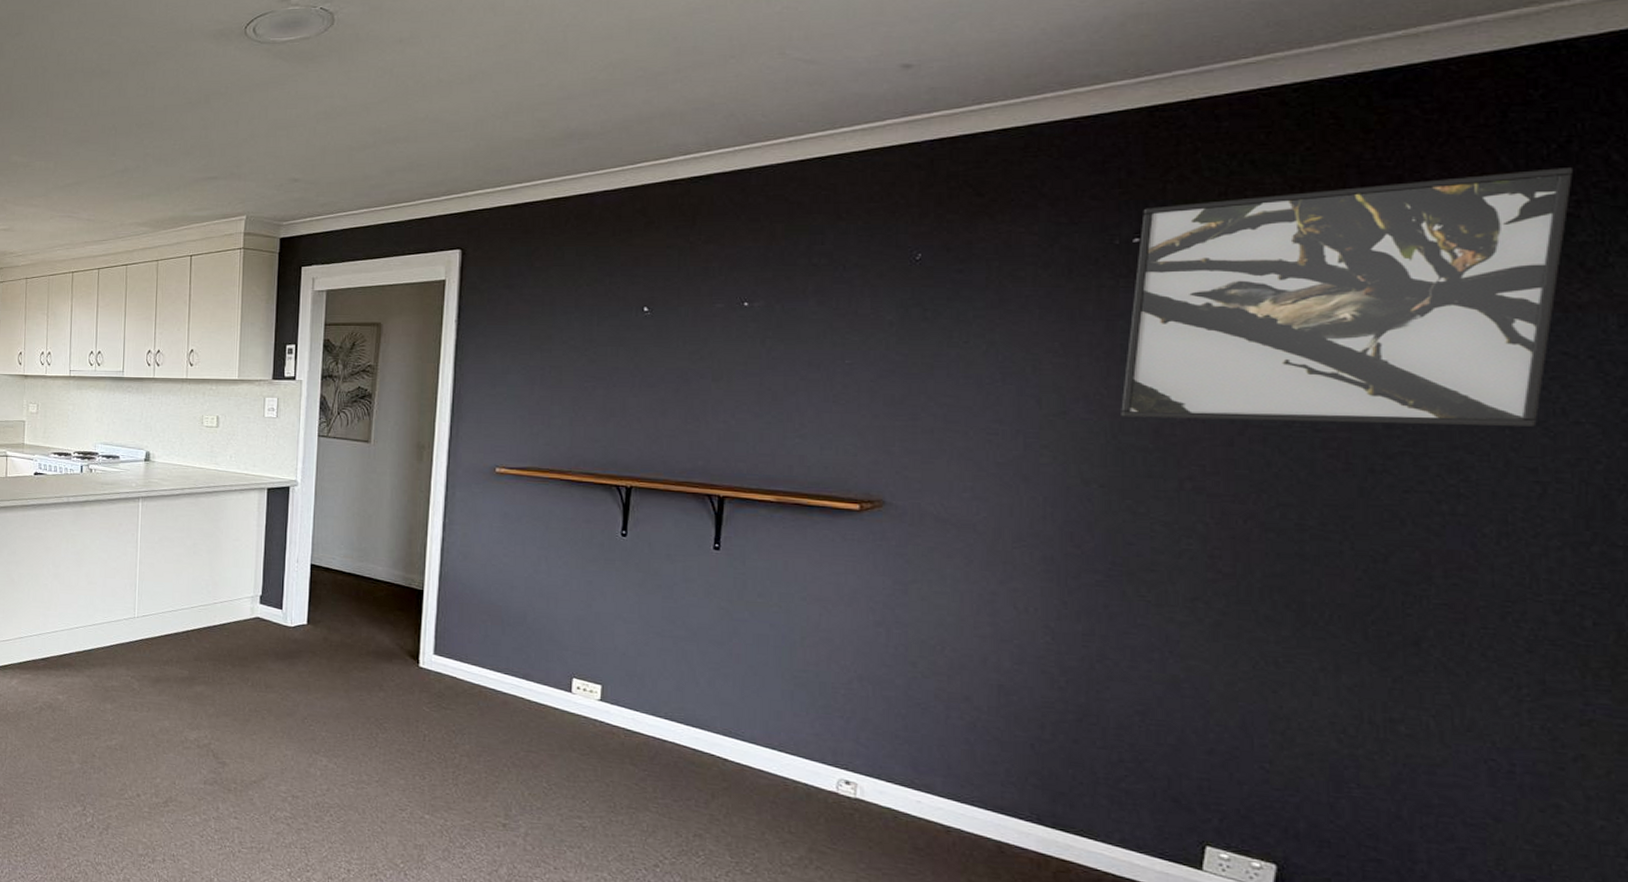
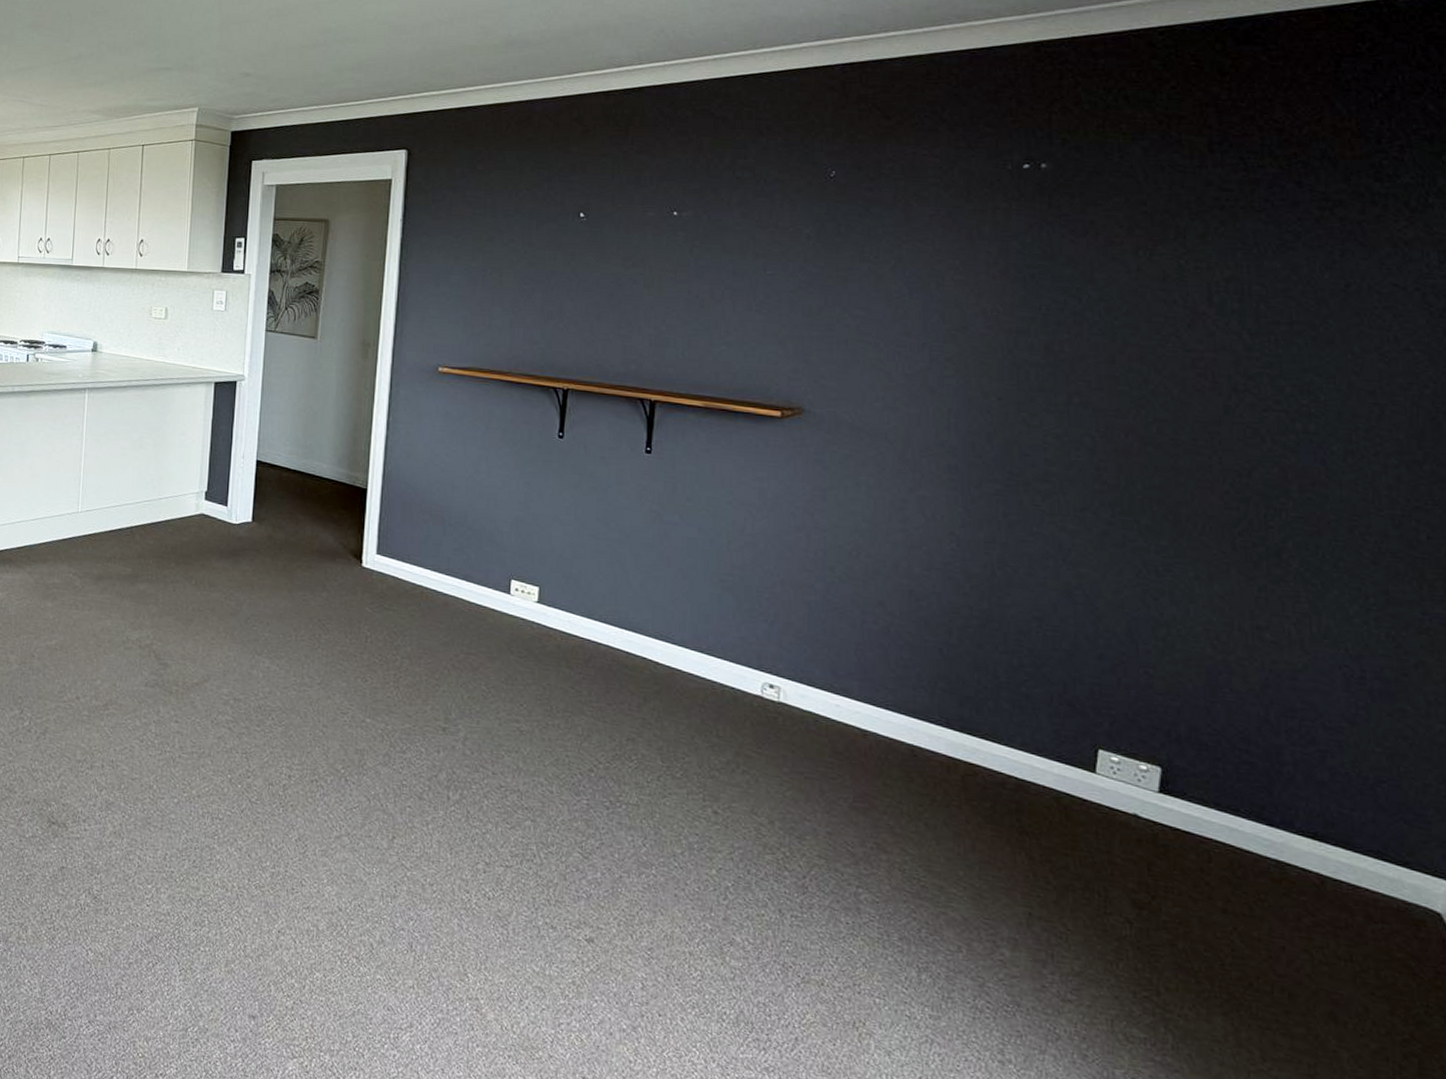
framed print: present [1121,168,1573,426] -> none [1015,115,1396,352]

